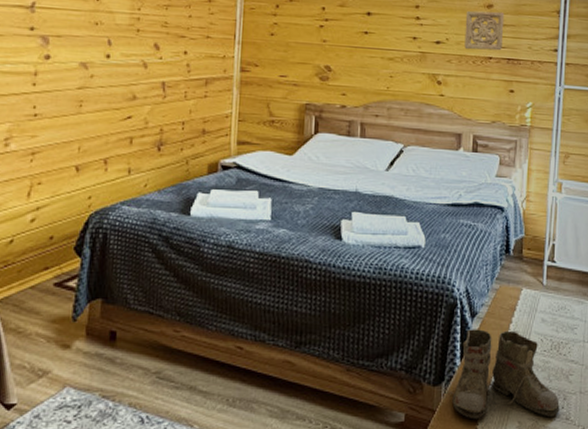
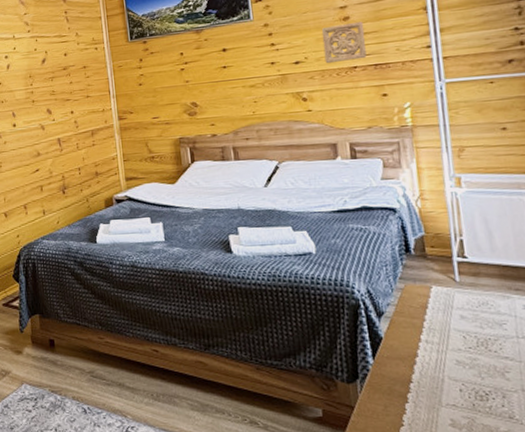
boots: present [437,329,560,420] -> none [353,328,500,416]

